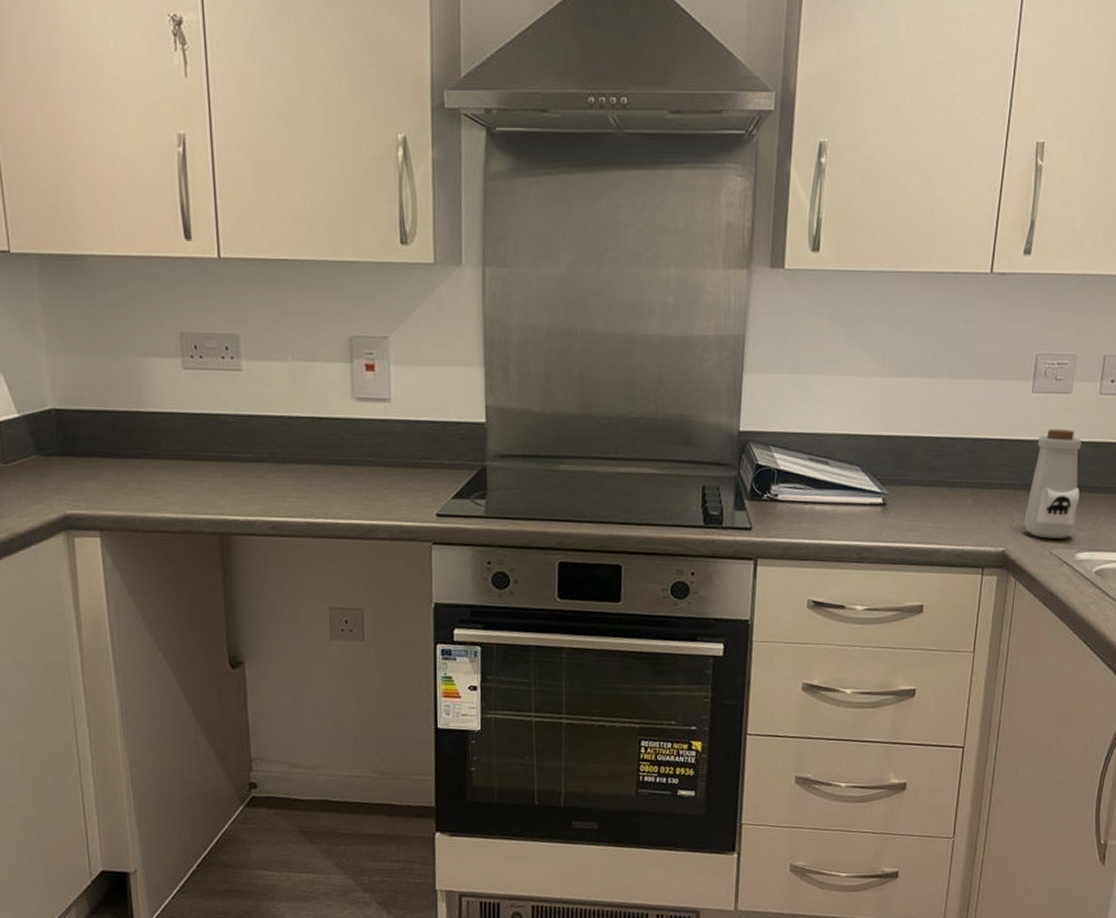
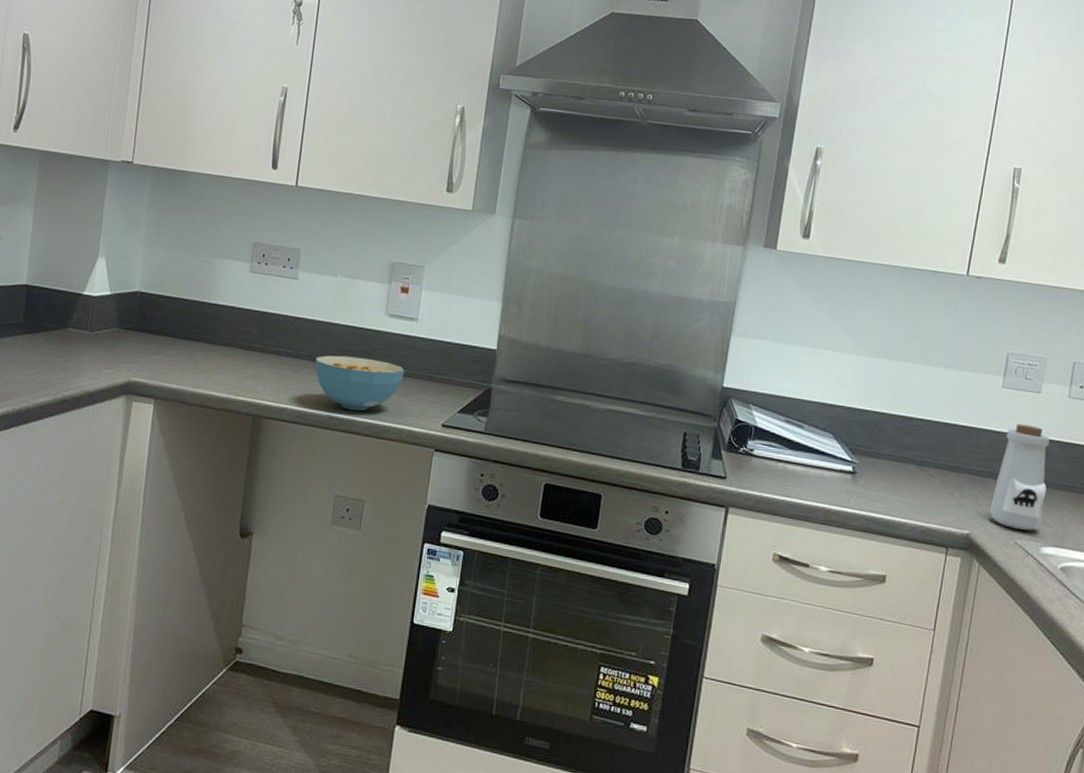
cereal bowl: none [279,451,386,512] -> present [315,355,405,411]

